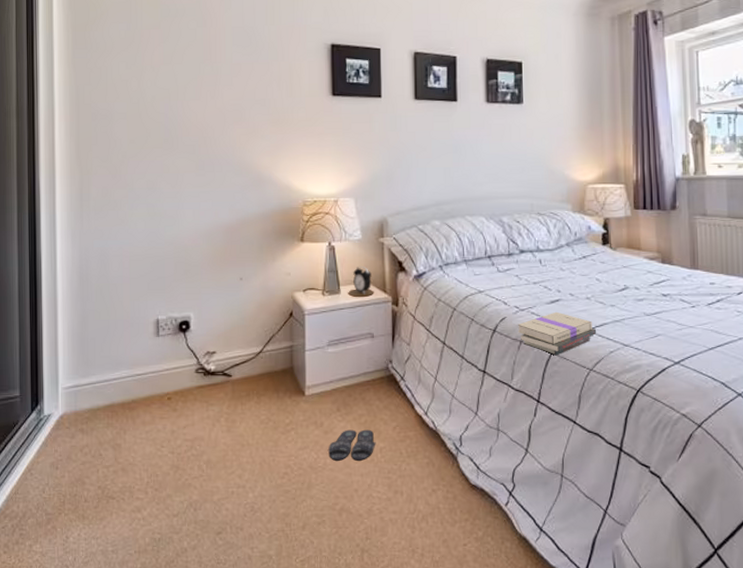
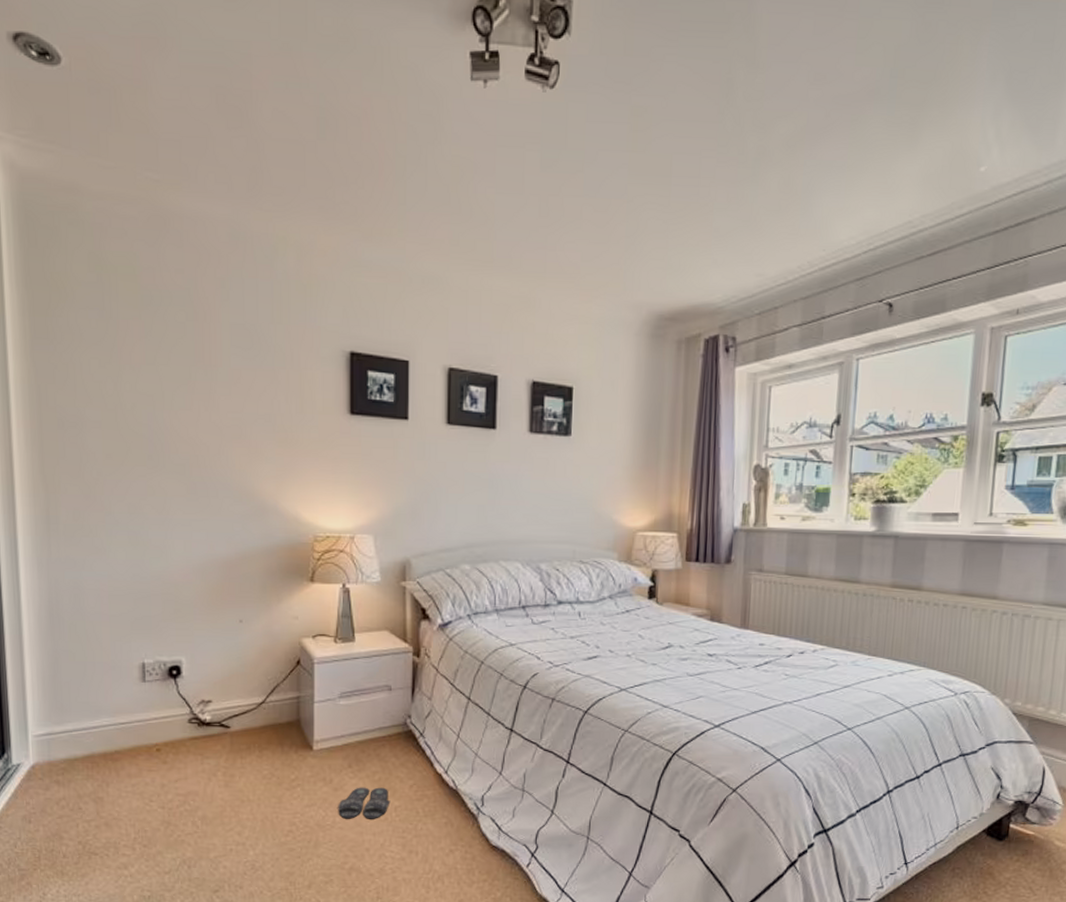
alarm clock: present [348,266,374,297] -> none [363,611,393,646]
books: present [517,311,597,356] -> none [550,669,635,715]

